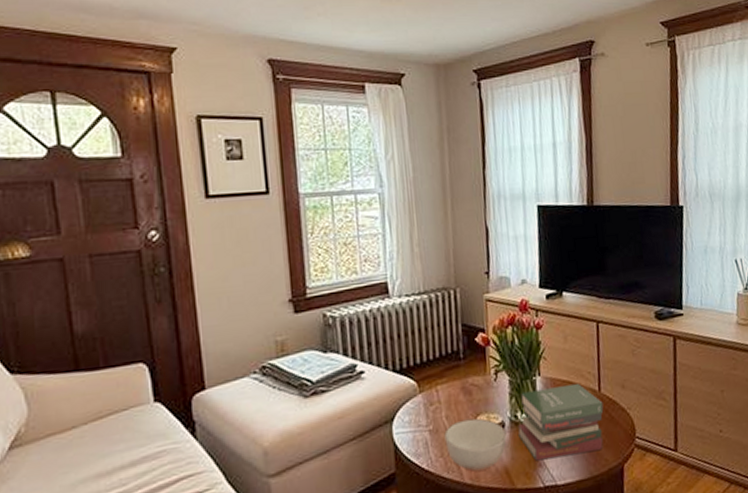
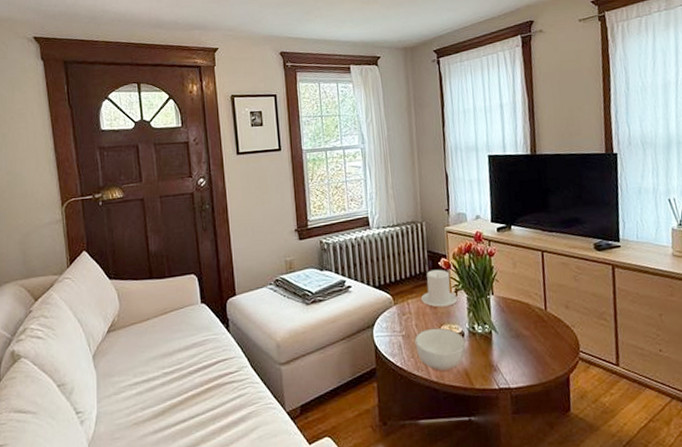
candle: none [452,346,498,394] -> present [420,269,458,307]
books: present [517,383,604,461] -> none [475,302,551,366]

